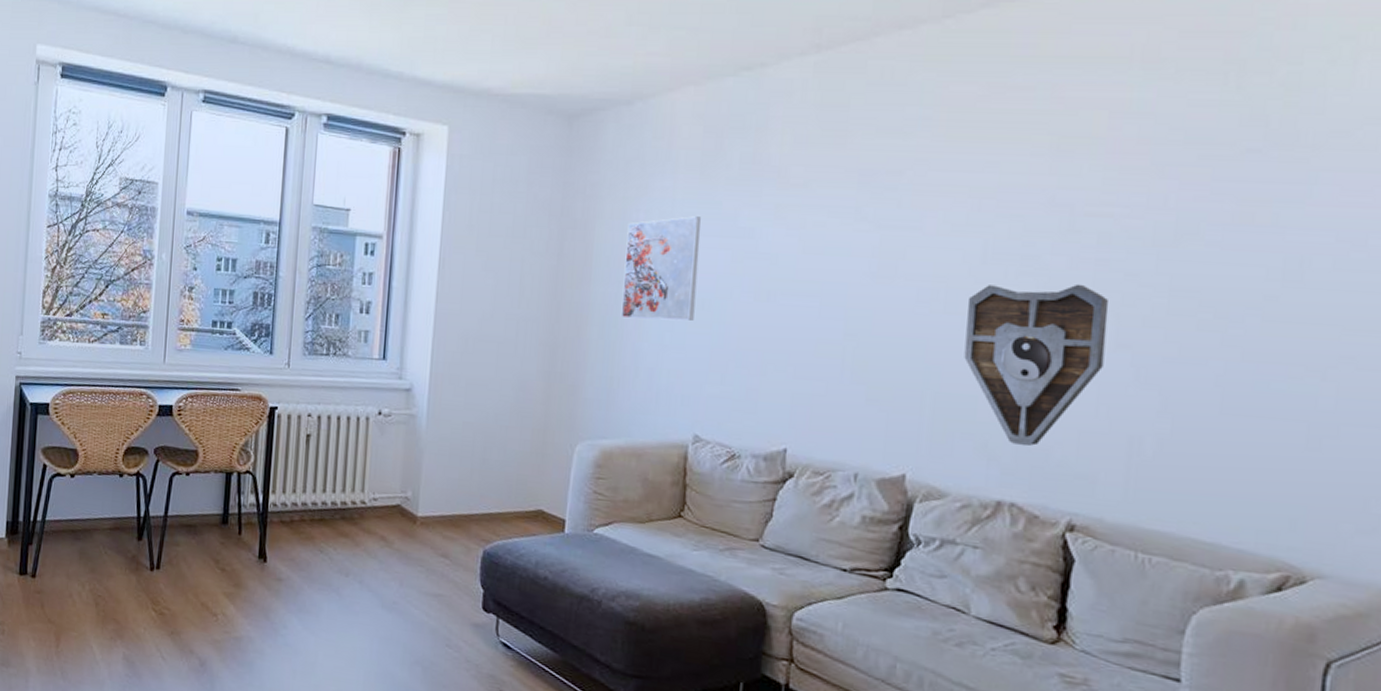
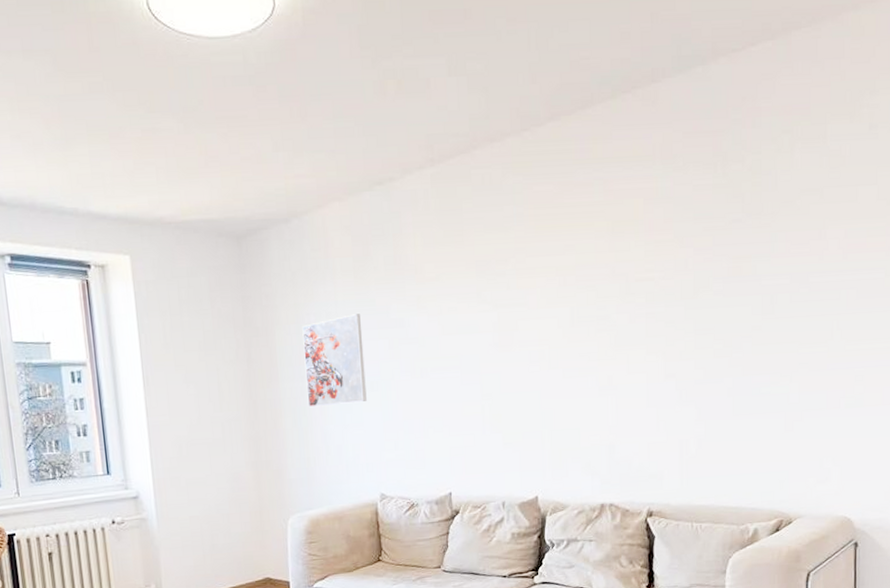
decorative shield: present [964,284,1110,447] -> none [566,333,659,461]

